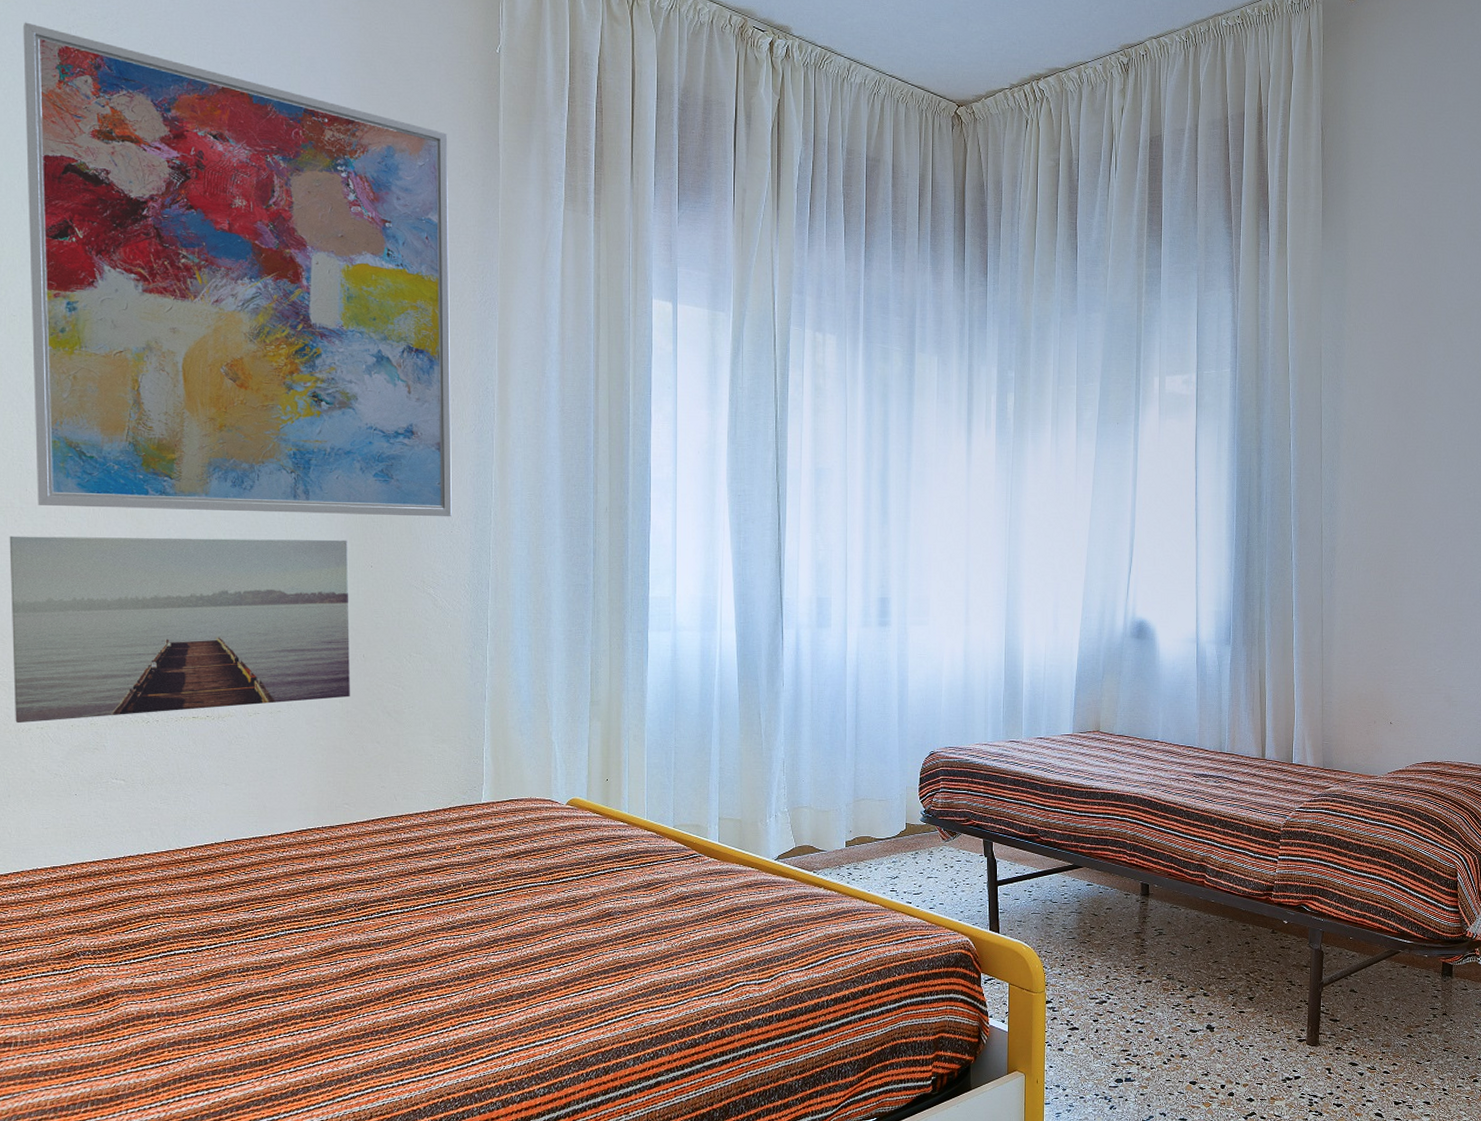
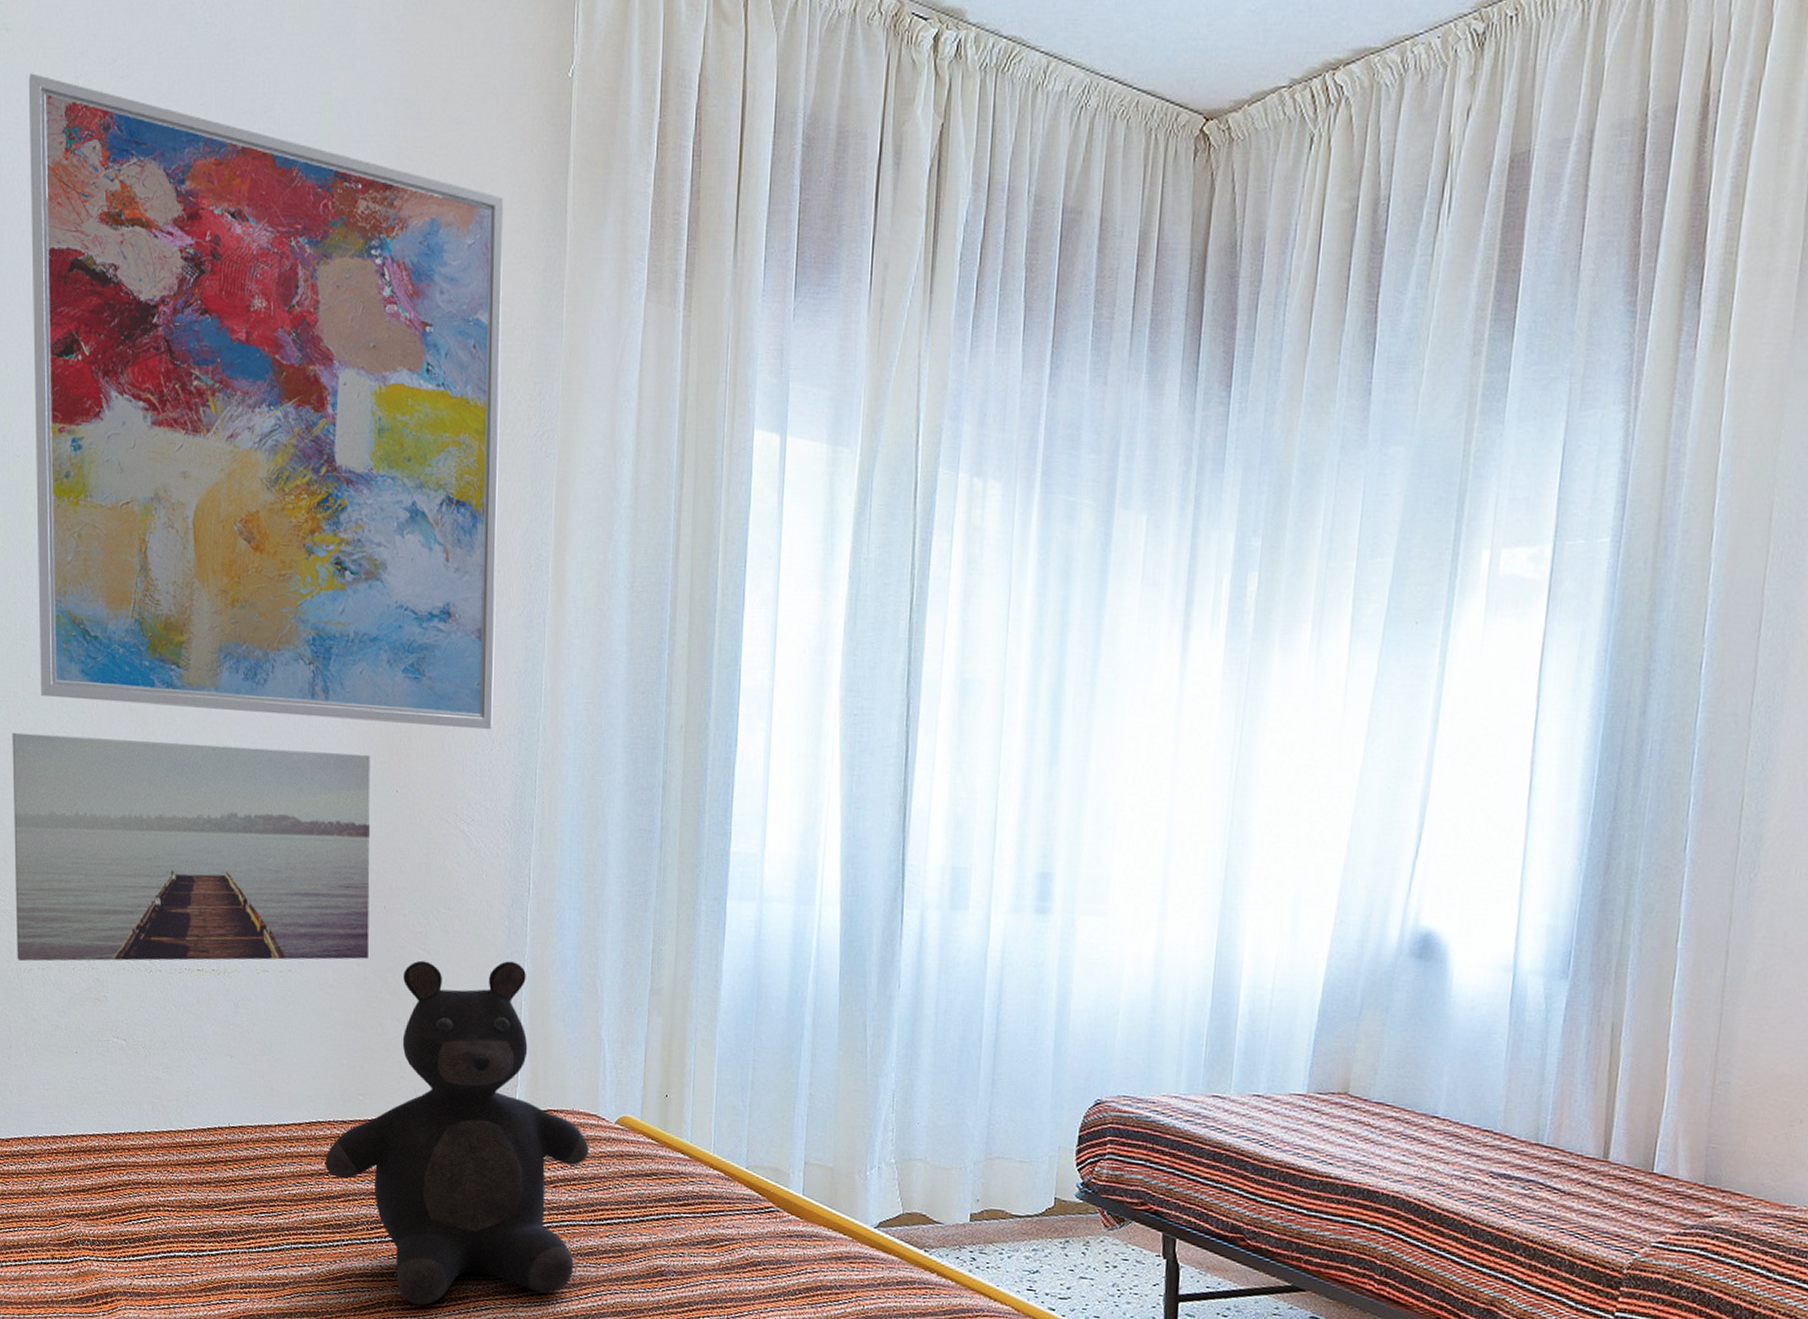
teddy bear: none [315,690,546,966] -> present [325,960,589,1306]

